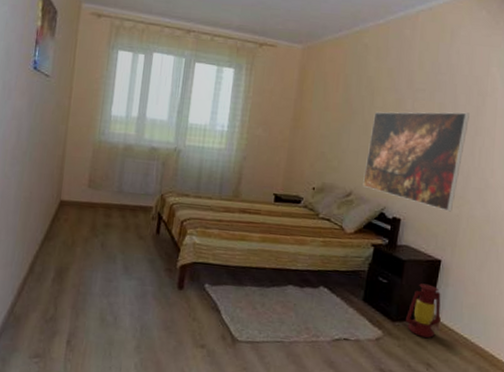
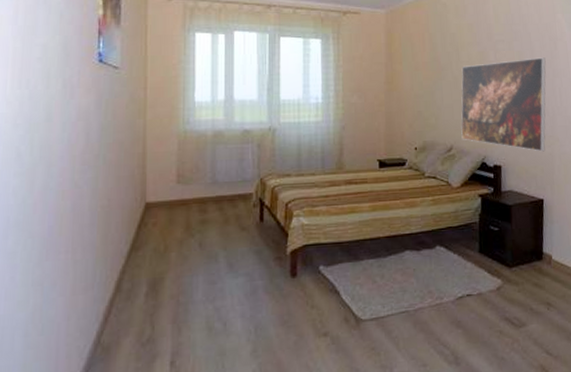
lantern: present [406,283,441,338] -> none [521,224,552,278]

